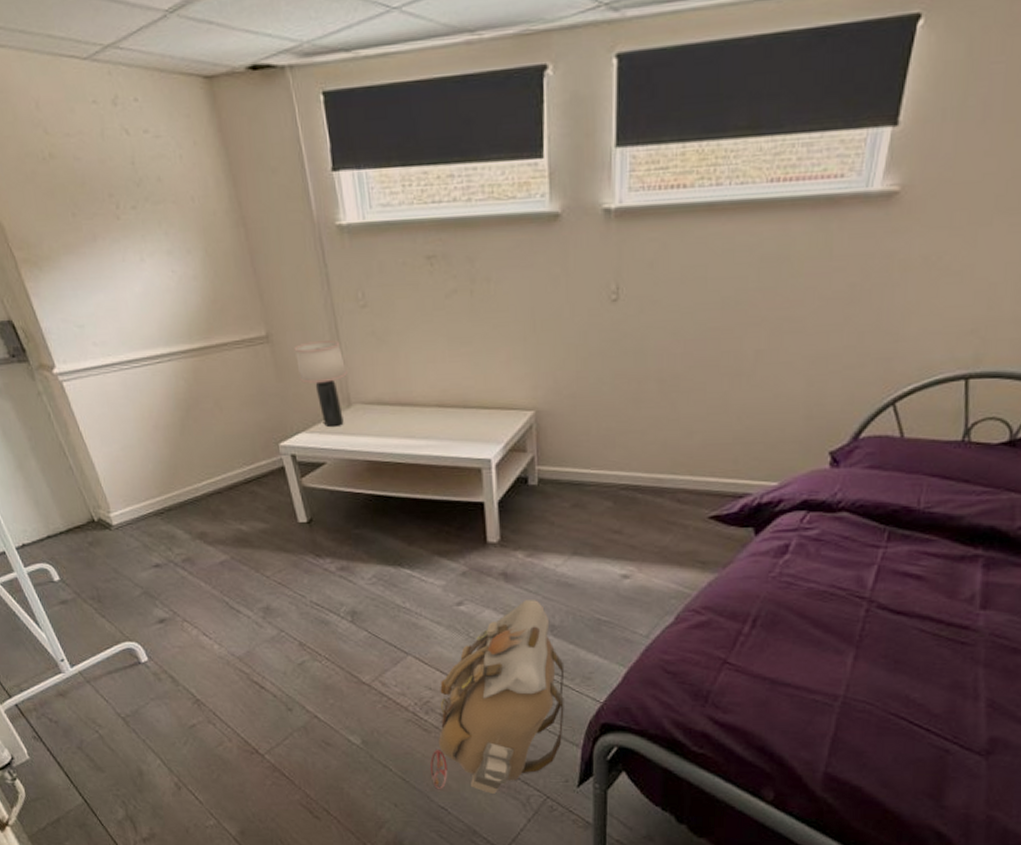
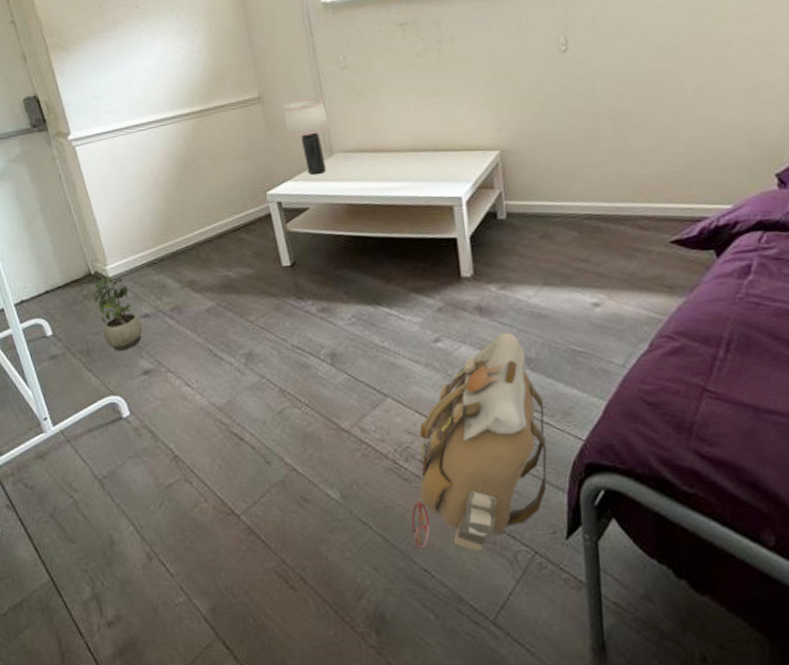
potted plant: none [98,522,155,599] -> present [93,275,143,351]

